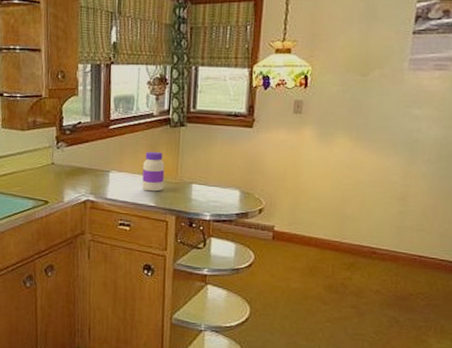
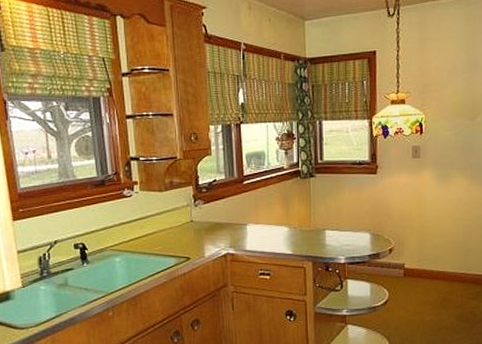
jar: present [142,151,165,192] -> none [278,202,299,241]

